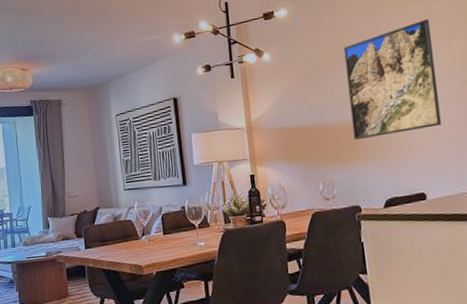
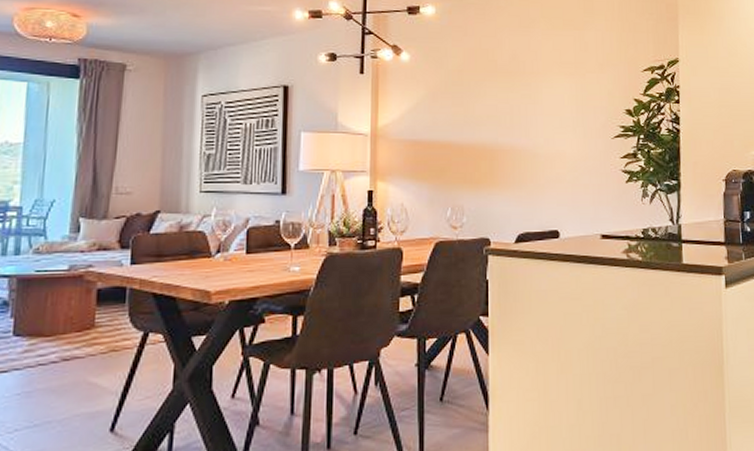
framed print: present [343,18,442,141] -> none [491,46,583,165]

